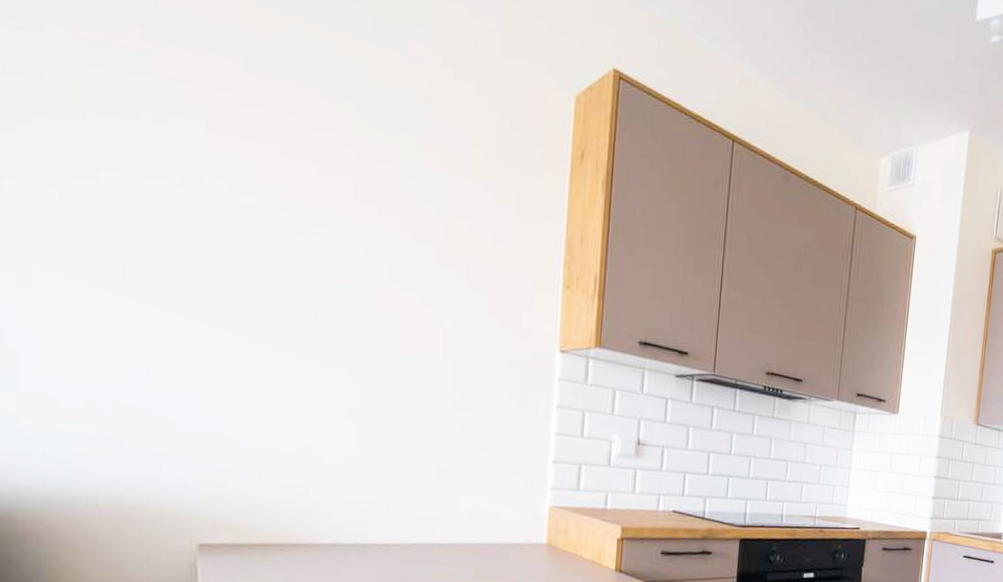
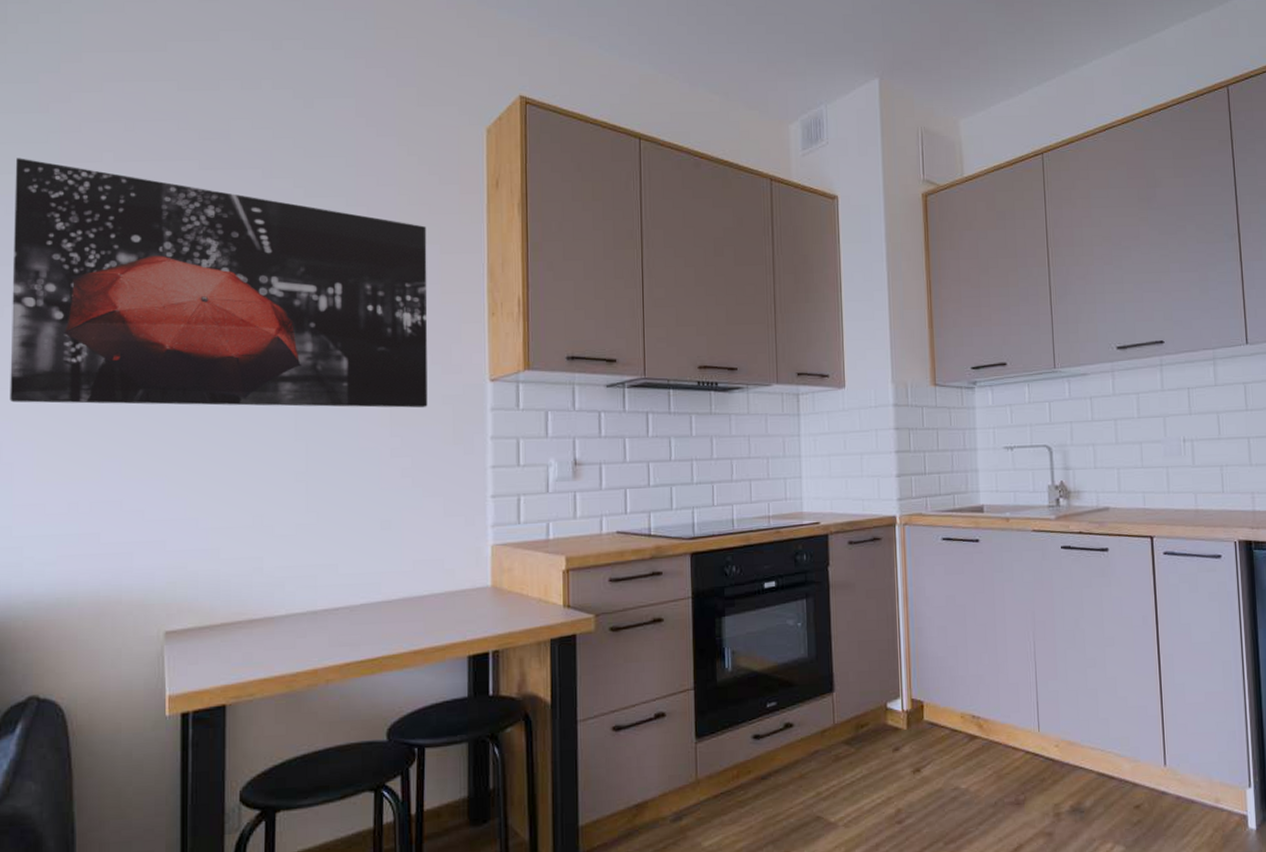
wall art: none [12,9,504,367] -> present [10,158,428,408]

